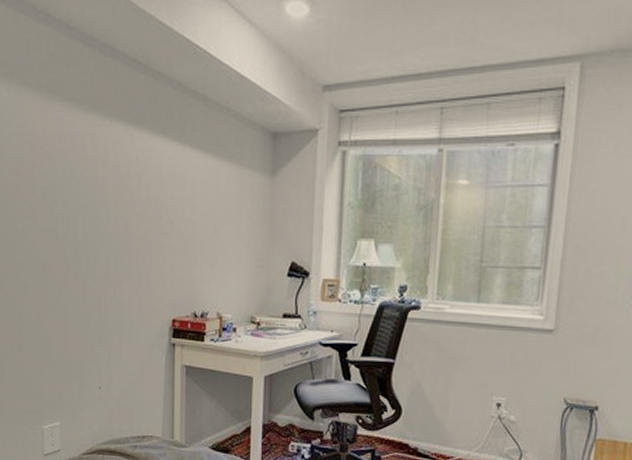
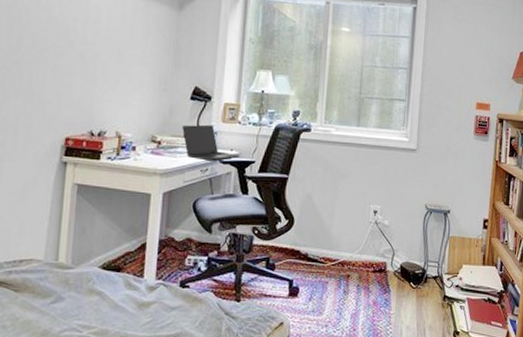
laptop: none [280,303,341,344] -> present [182,124,240,162]

